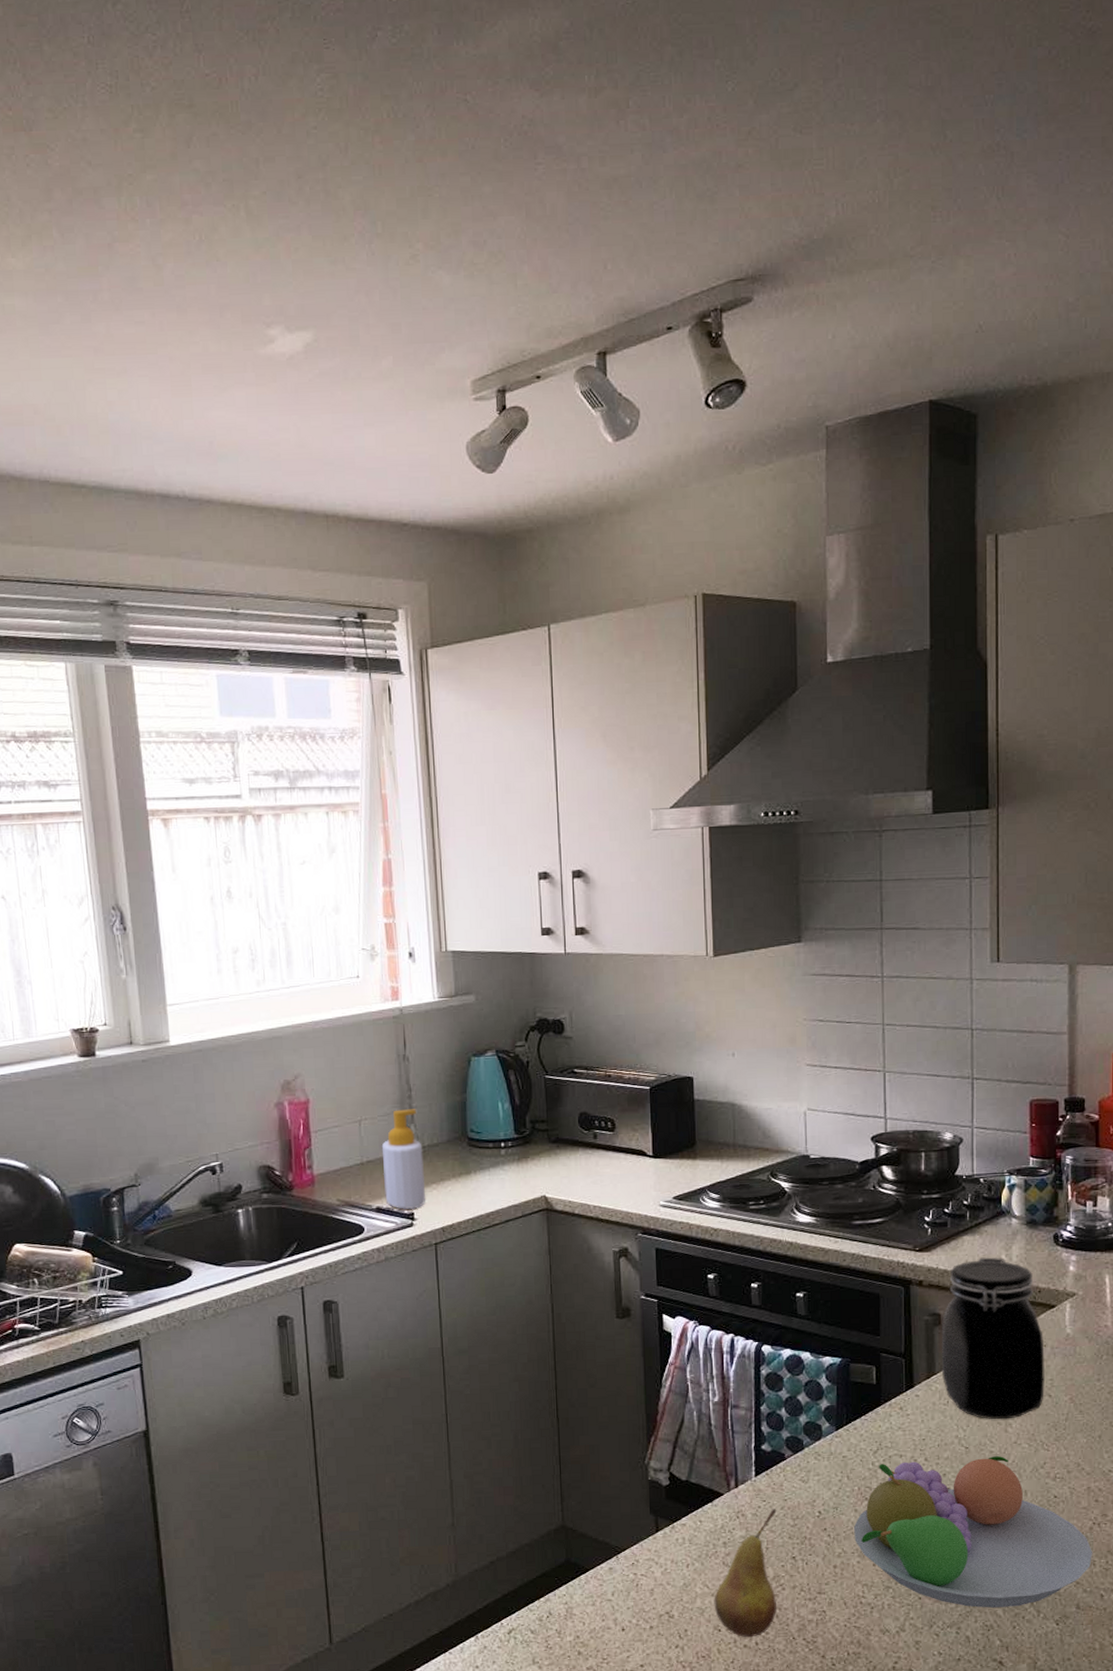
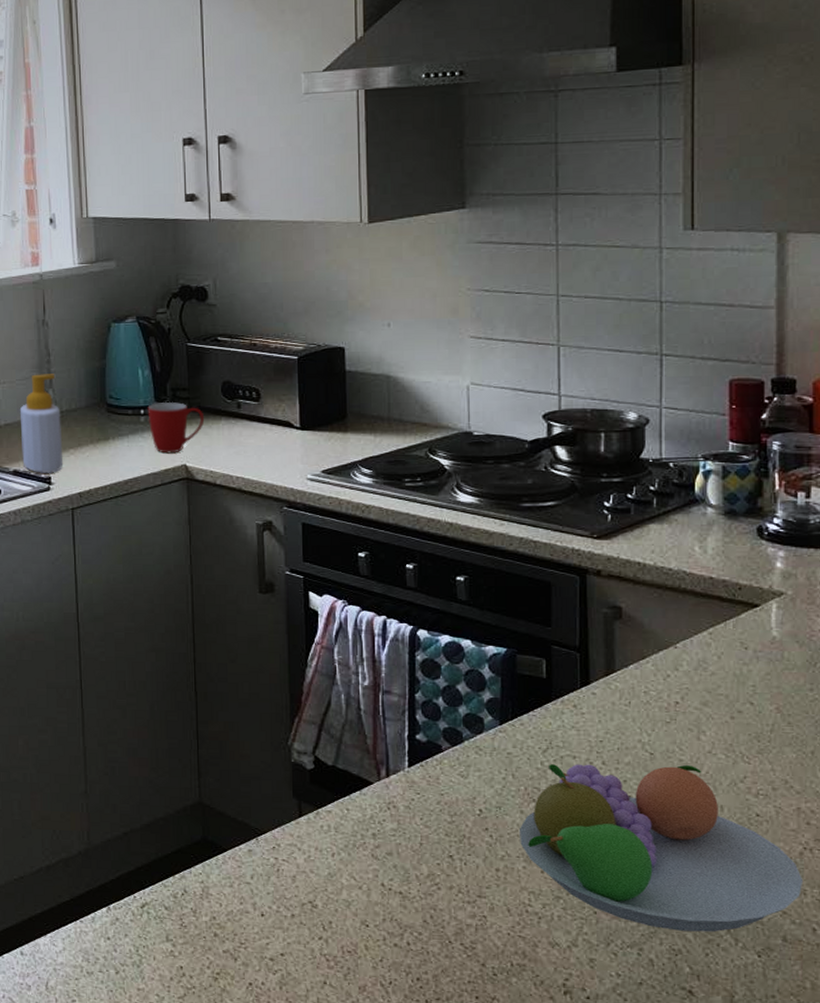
mug: none [507,1133,563,1185] -> present [147,401,205,454]
fruit: present [714,1509,777,1638] -> none [361,803,432,937]
jar: present [941,1257,1045,1420] -> none [622,548,746,726]

